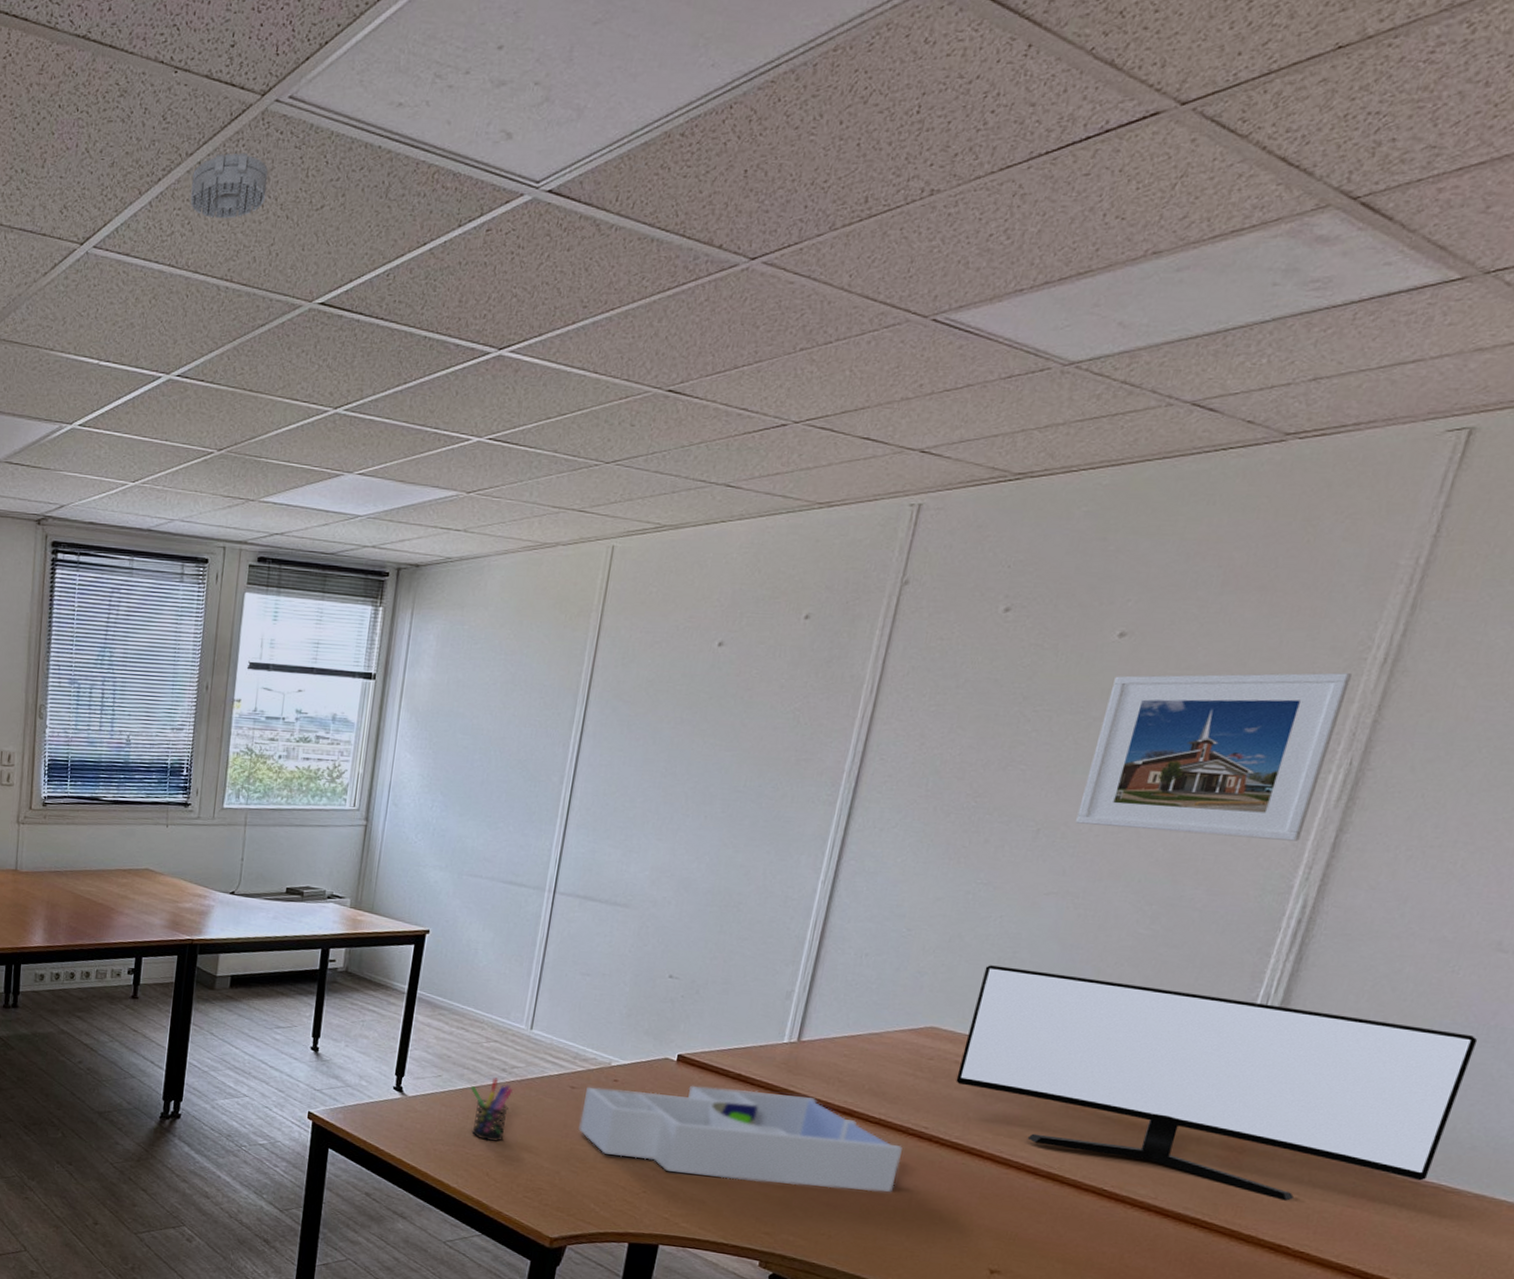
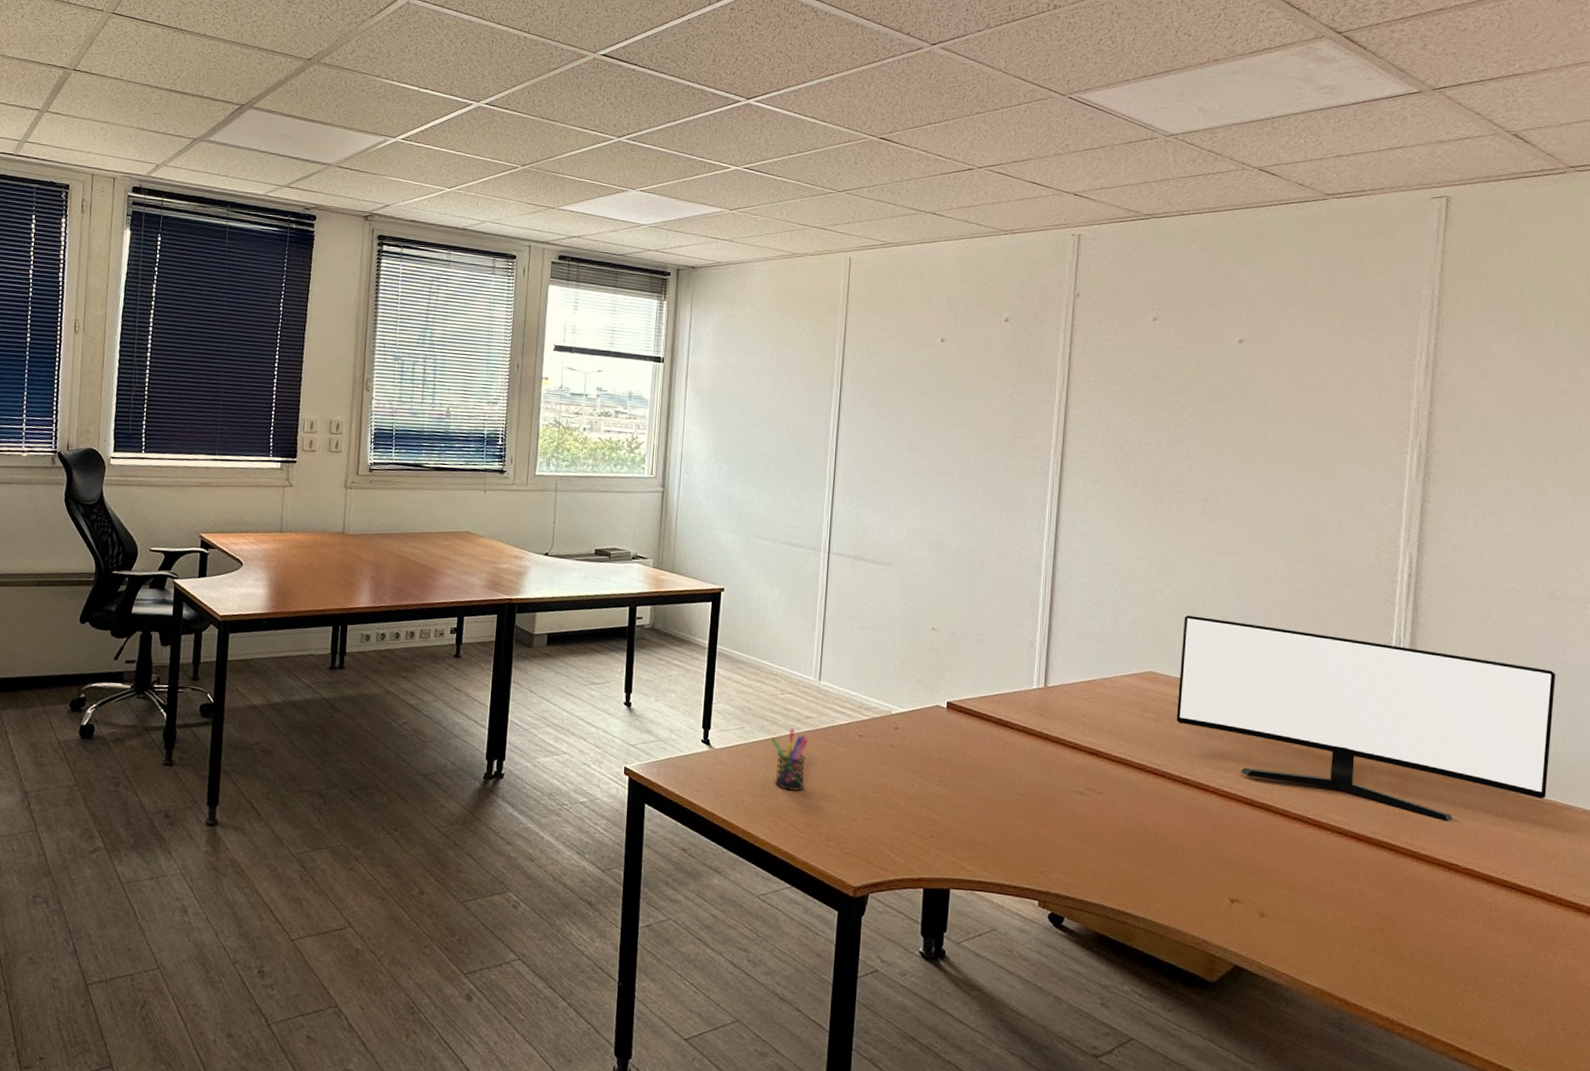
desk organizer: present [579,1085,902,1193] -> none [869,731,1143,828]
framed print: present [1076,672,1352,841] -> none [1233,373,1407,509]

